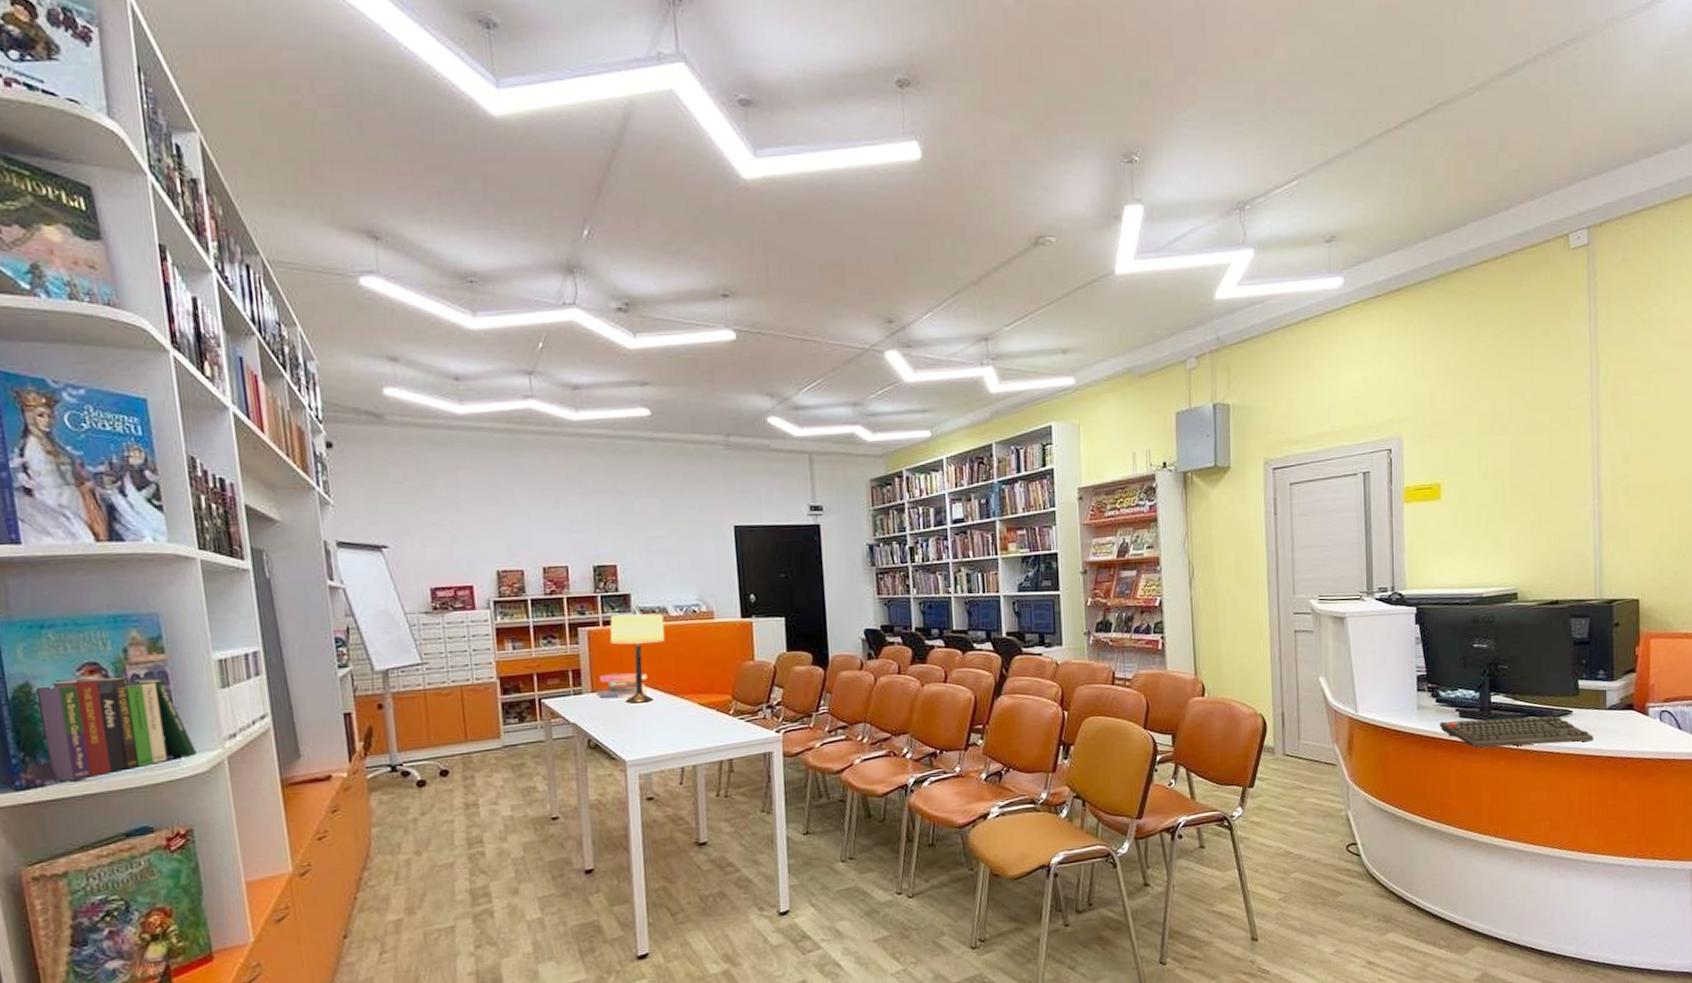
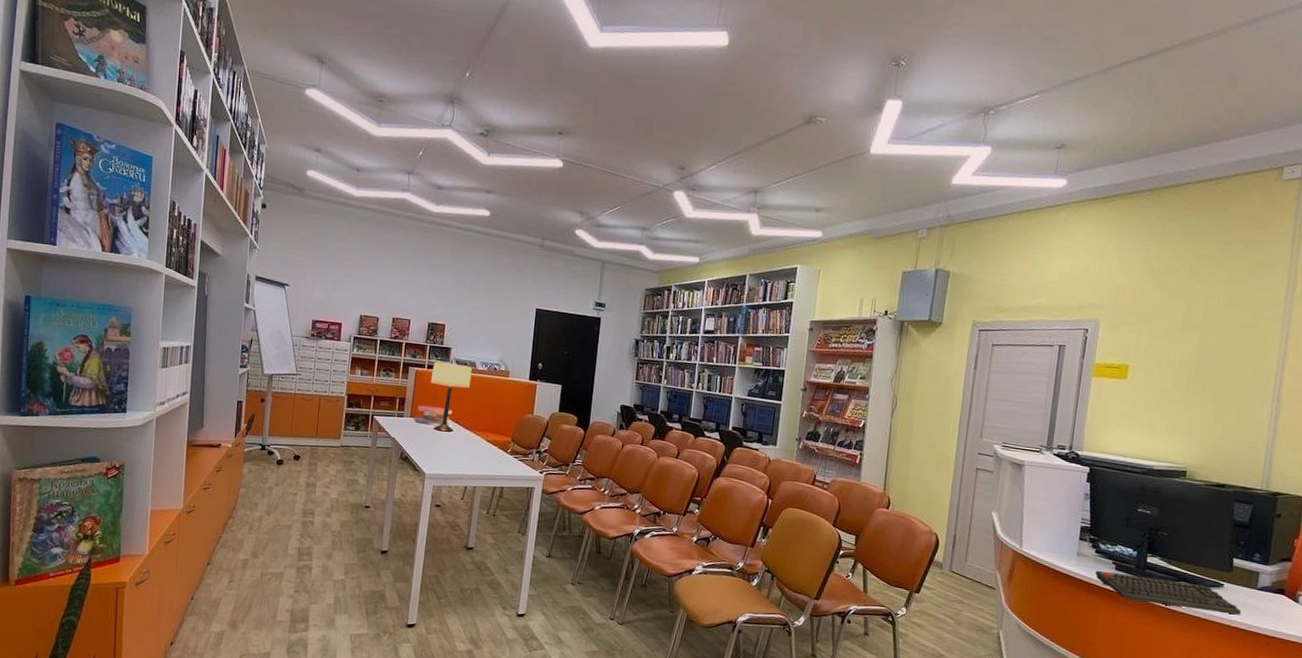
books: present [30,677,196,782] -> none [32,343,137,417]

